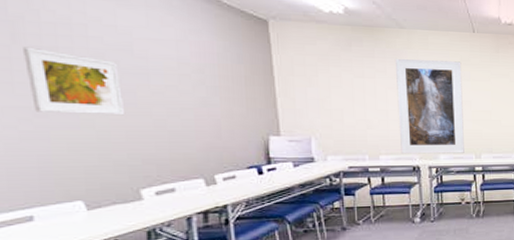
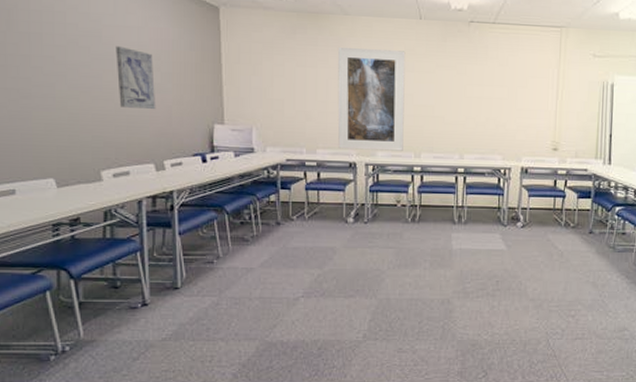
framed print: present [23,46,126,116] -> none [15,33,92,99]
wall art: none [150,60,203,124] -> present [115,46,156,110]

